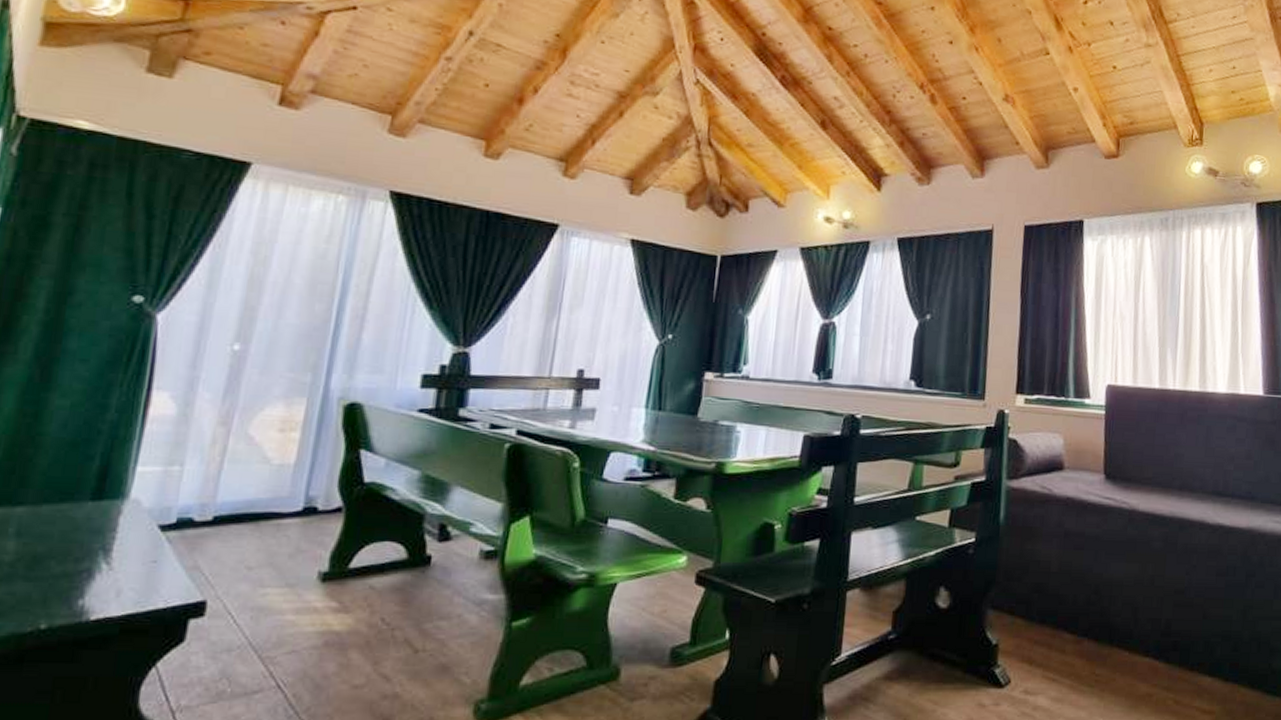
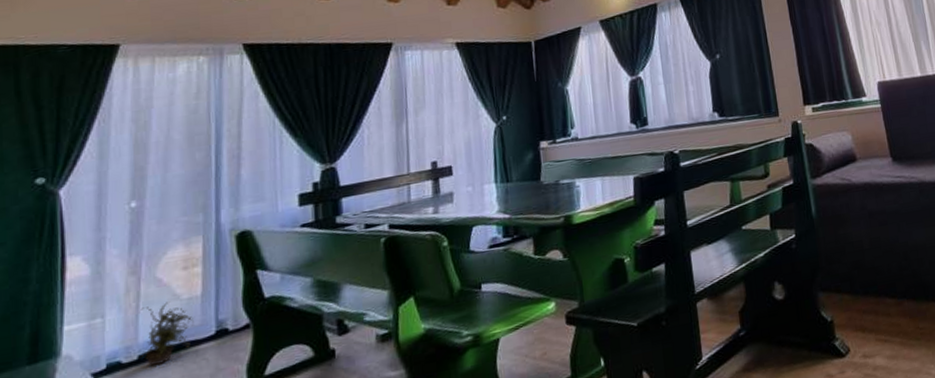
potted plant: none [213,464,281,531] -> present [138,302,194,366]

